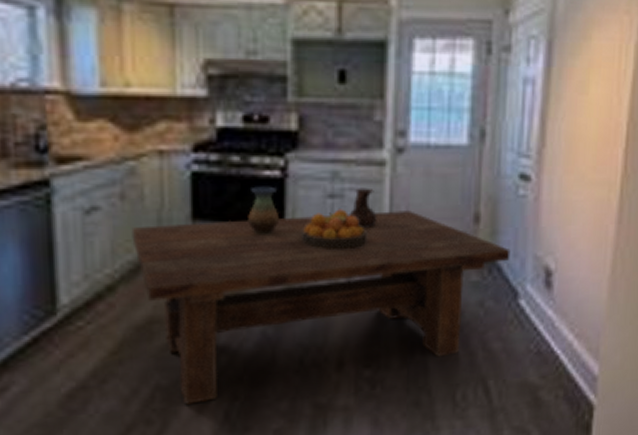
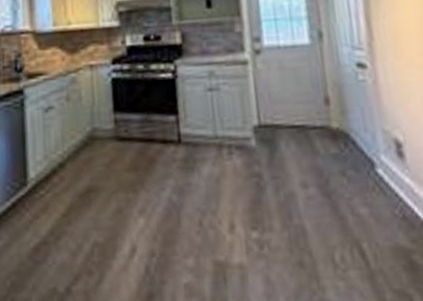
dining table: present [131,209,511,405] -> none [74,96,362,259]
vase: present [248,186,280,236] -> none [152,85,175,122]
fruit bowl: present [302,209,368,251] -> none [191,99,242,131]
ceramic pitcher: present [349,188,377,228] -> none [225,82,247,113]

